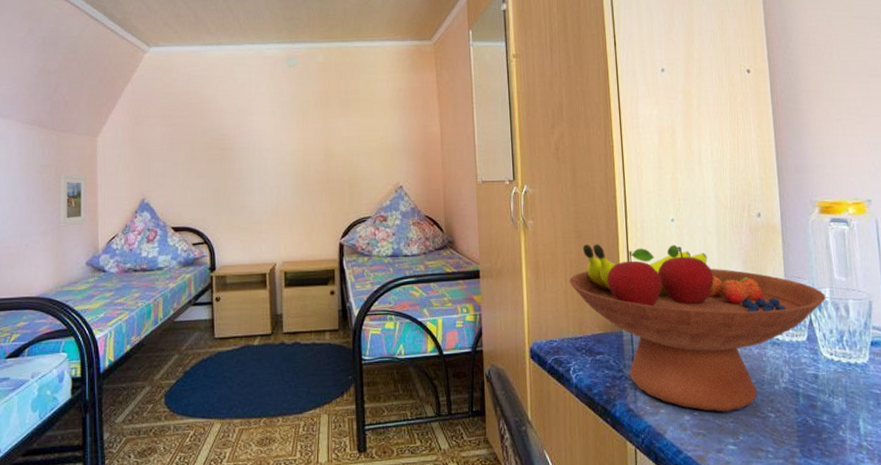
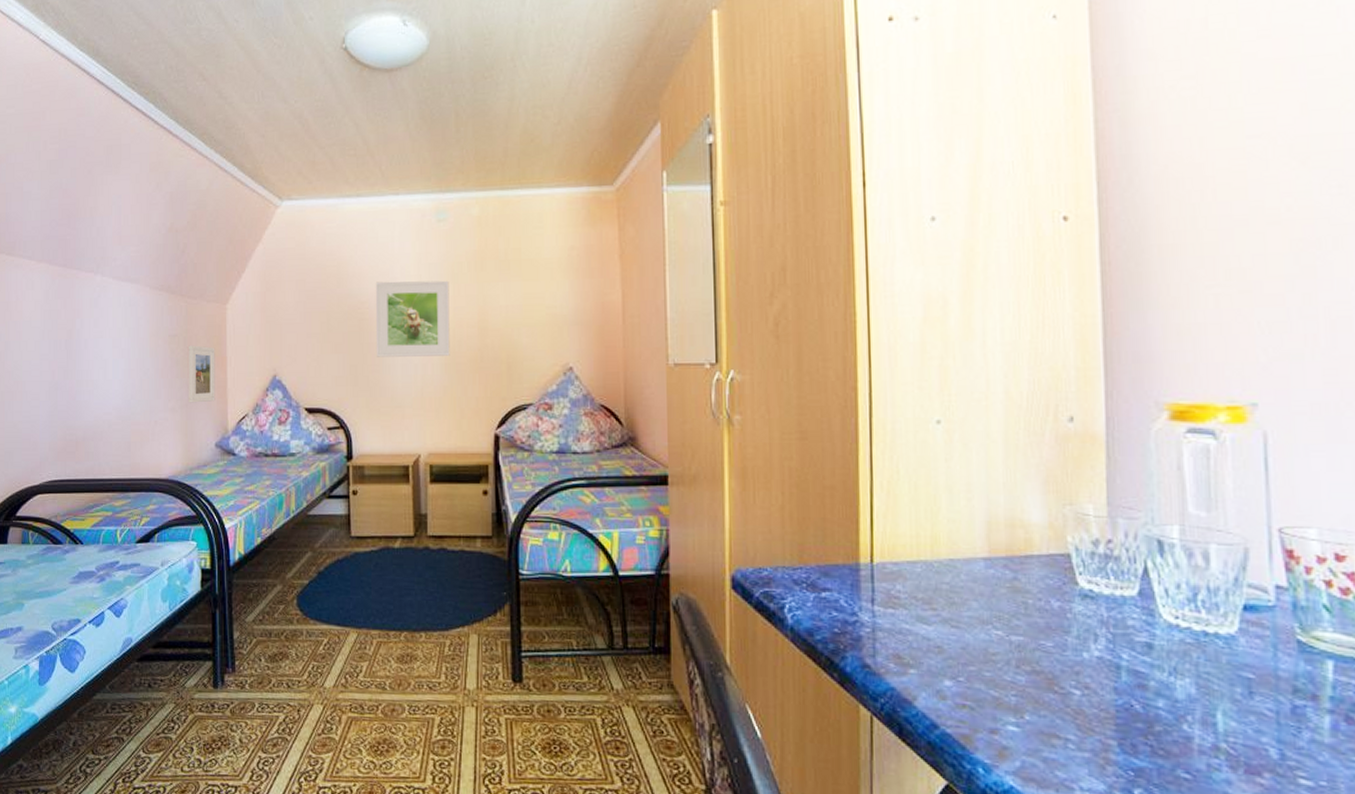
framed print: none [235,116,301,181] -> present [375,280,450,357]
fruit bowl: present [569,244,826,412] -> none [787,449,1172,682]

